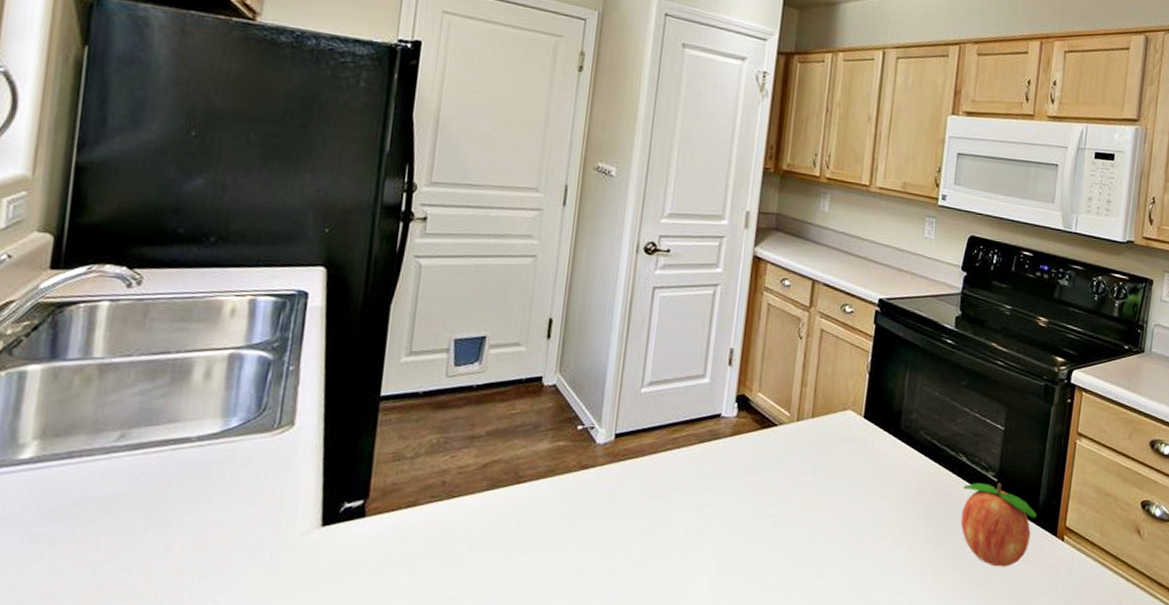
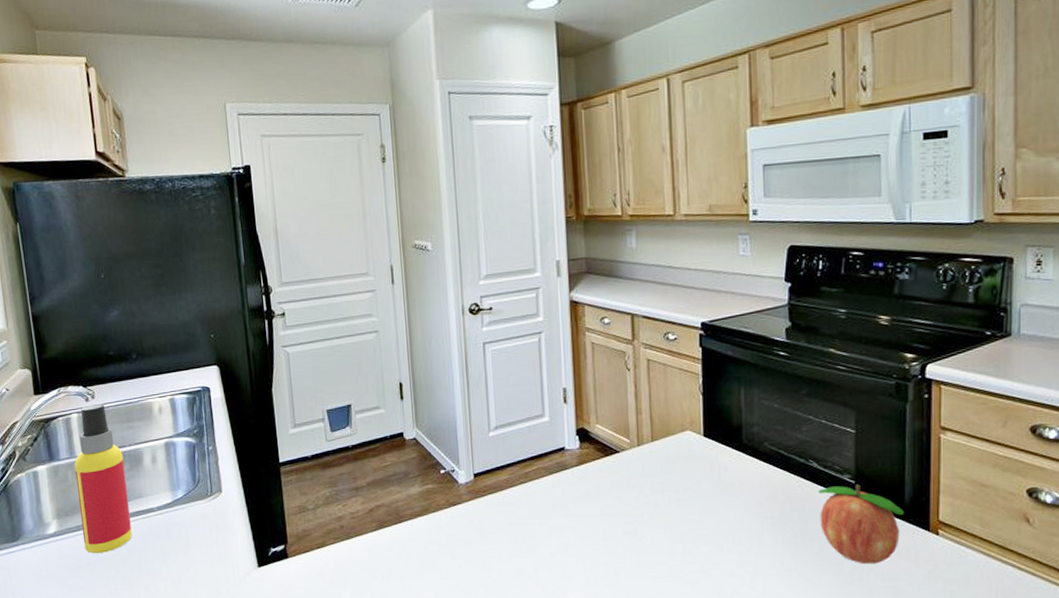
spray bottle: none [73,292,164,493] -> present [74,404,132,554]

